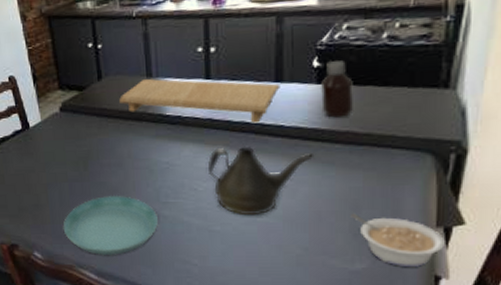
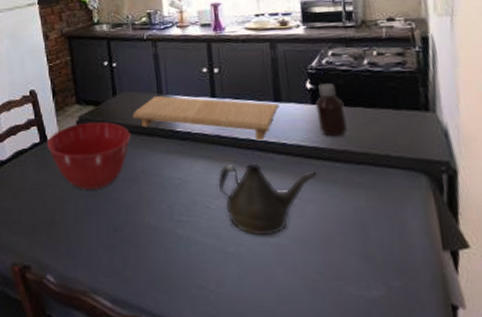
mixing bowl: none [29,107,117,175] -> present [47,121,131,190]
saucer: present [63,195,158,256] -> none [77,212,173,280]
legume: present [350,213,445,268] -> none [359,234,455,296]

